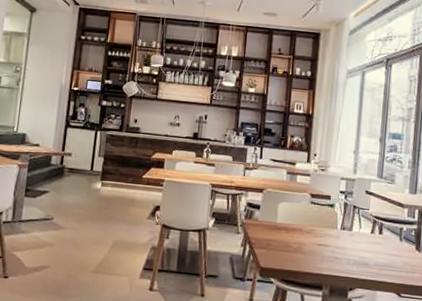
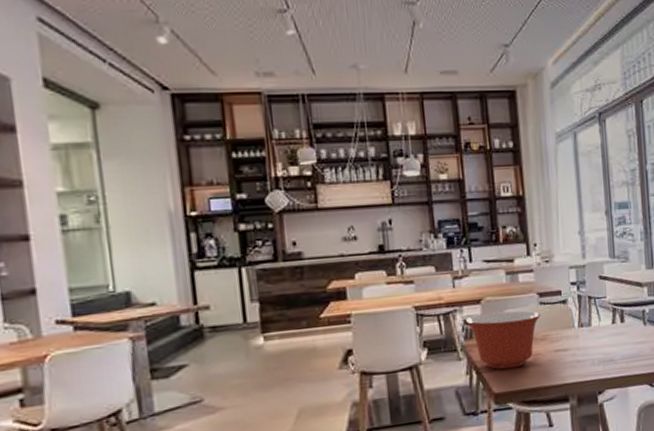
mixing bowl: none [248,201,310,251] -> present [465,310,541,370]

